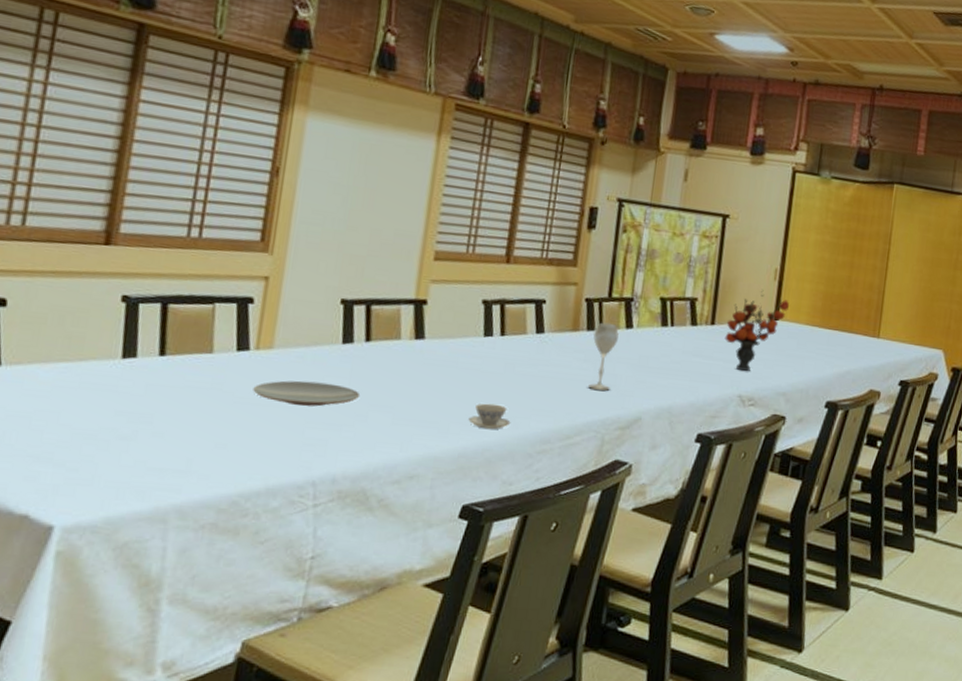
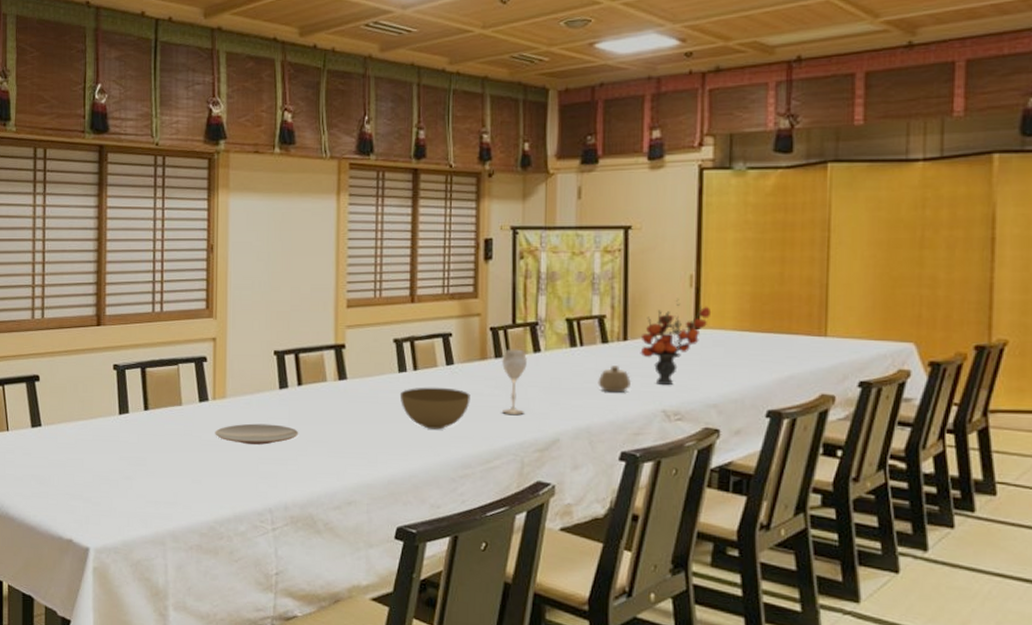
teacup: present [468,403,511,430] -> none [393,433,432,458]
soup bowl: none [482,354,558,401] -> present [399,387,470,430]
teapot: none [683,348,715,375] -> present [598,365,632,393]

